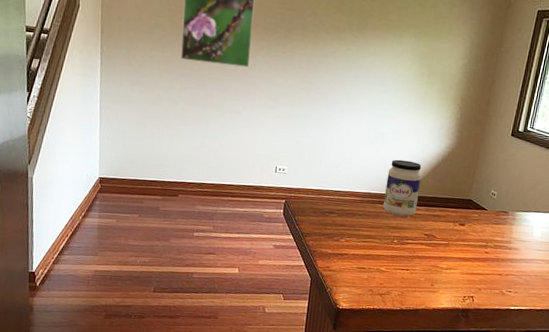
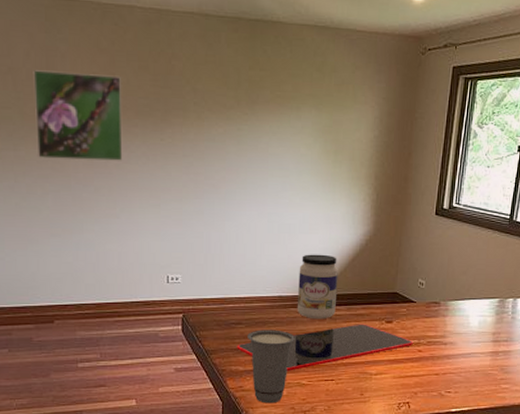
cutting board: none [328,223,482,258] -> present [237,324,413,371]
cup: none [338,219,380,285] -> present [247,329,296,404]

